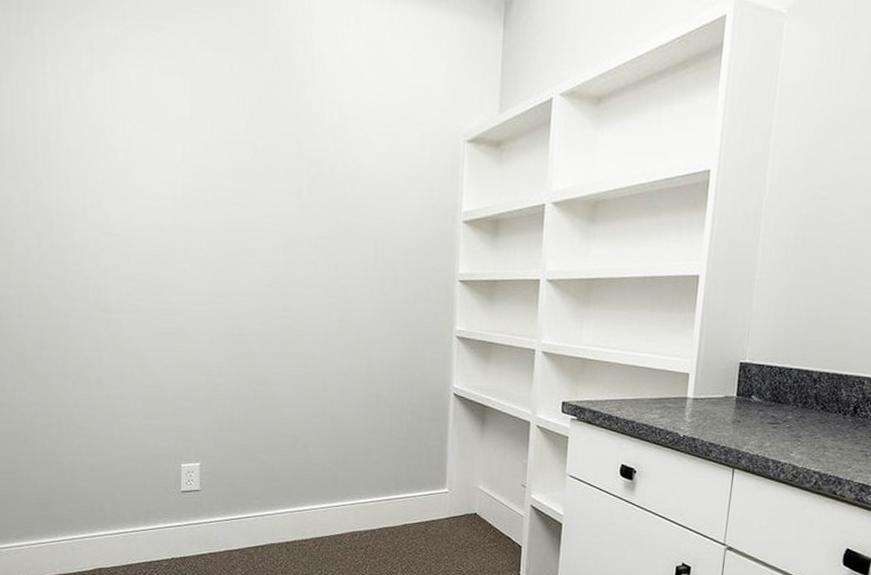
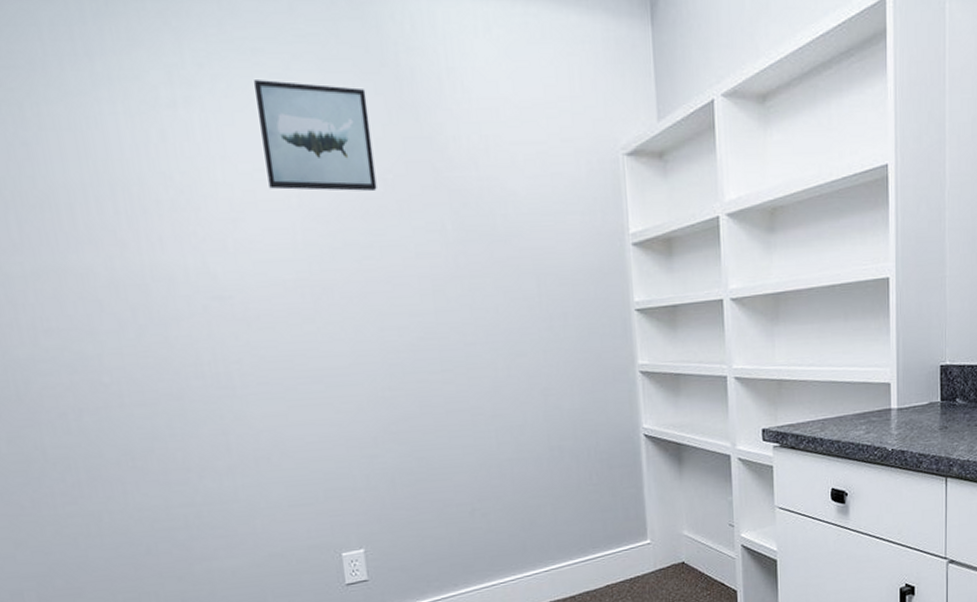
wall art: none [157,53,248,155] -> present [253,80,377,191]

